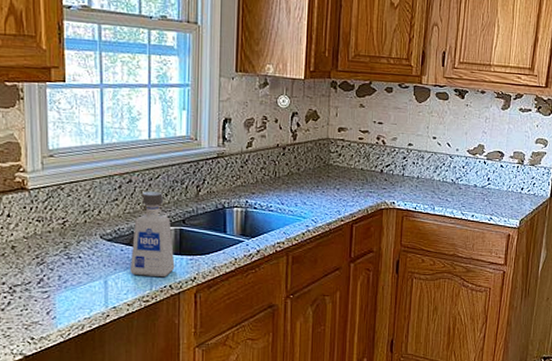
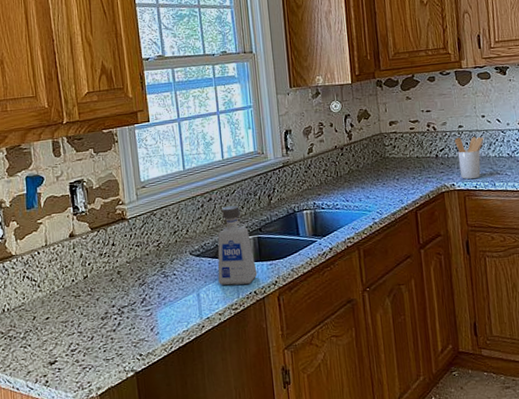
utensil holder: none [402,155,431,199] -> present [455,136,484,179]

